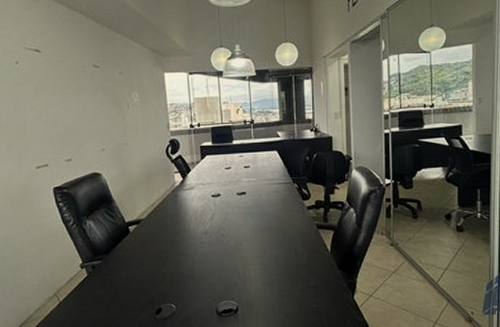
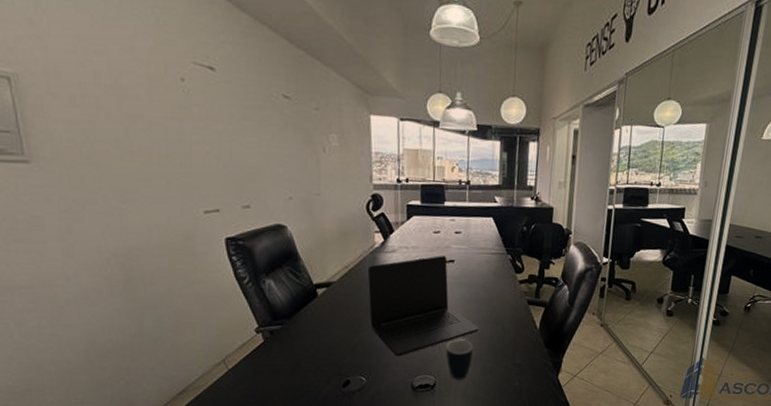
laptop: none [170,189,273,284] -> present [367,256,479,356]
mug: none [245,265,271,304] -> present [446,339,474,380]

